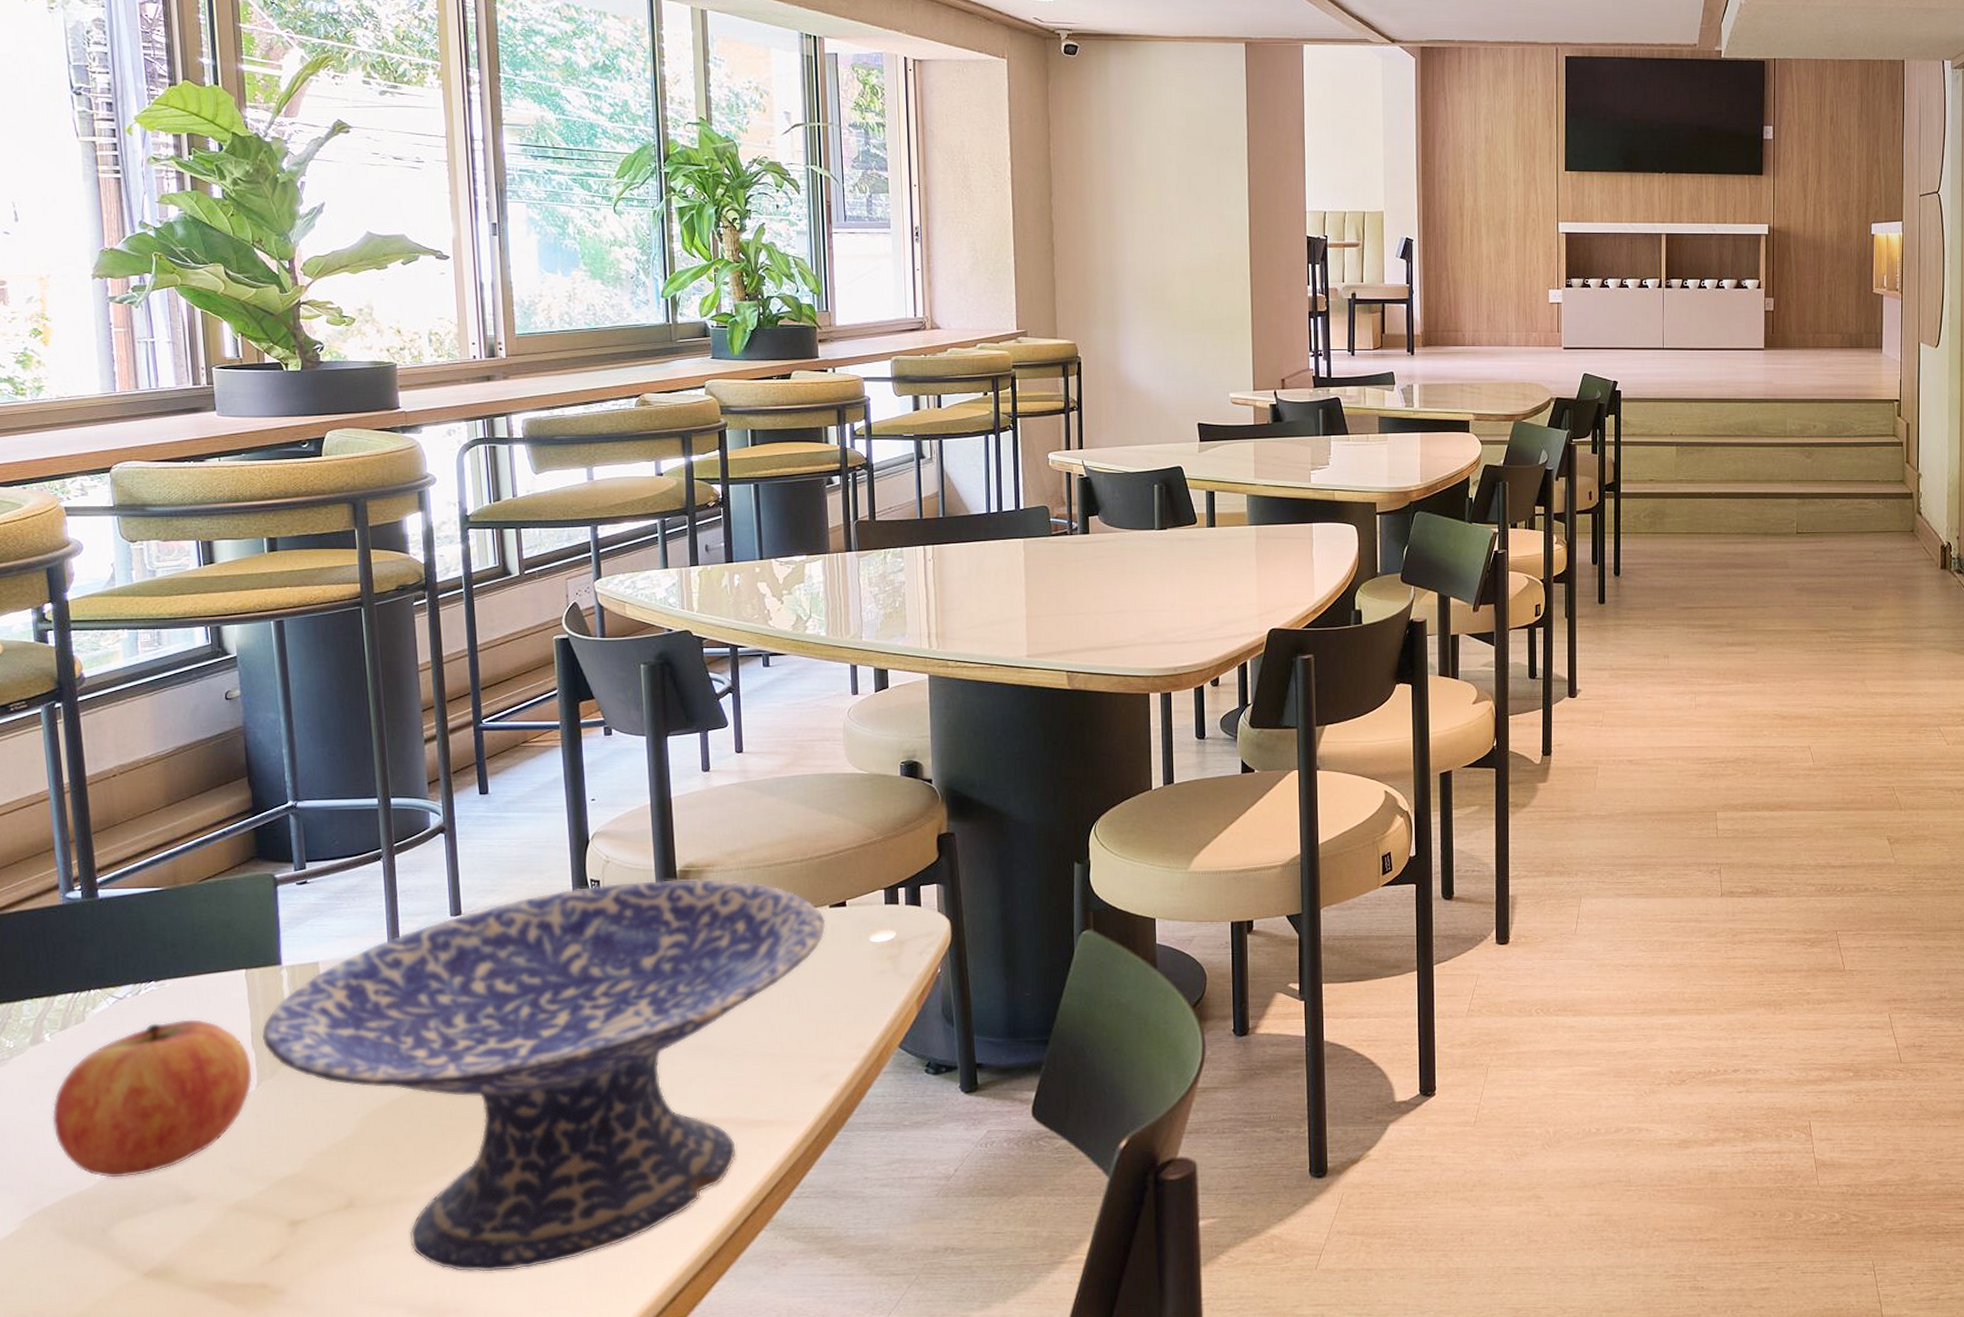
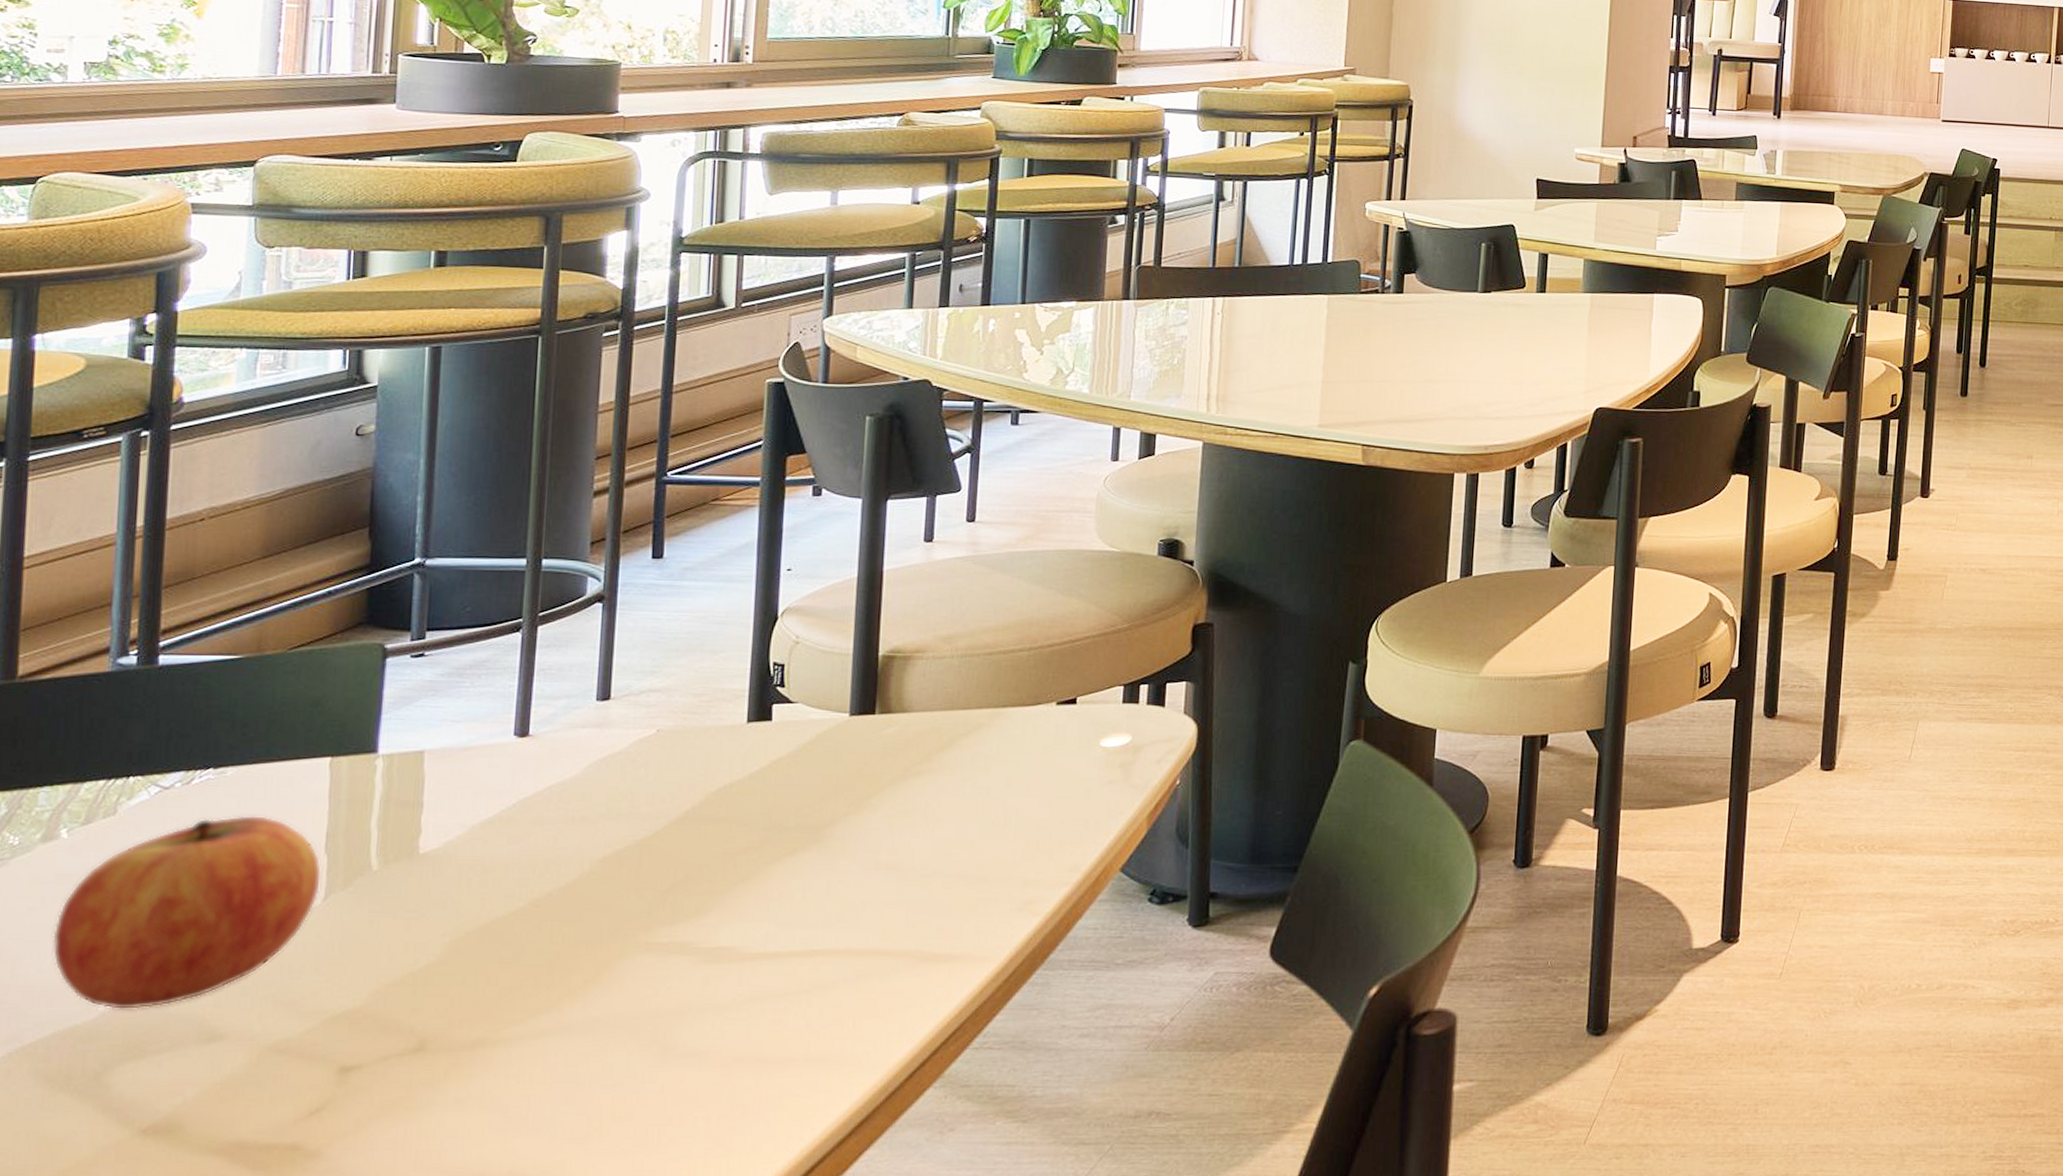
decorative bowl: present [261,878,826,1272] -> none [338,665,1050,1134]

